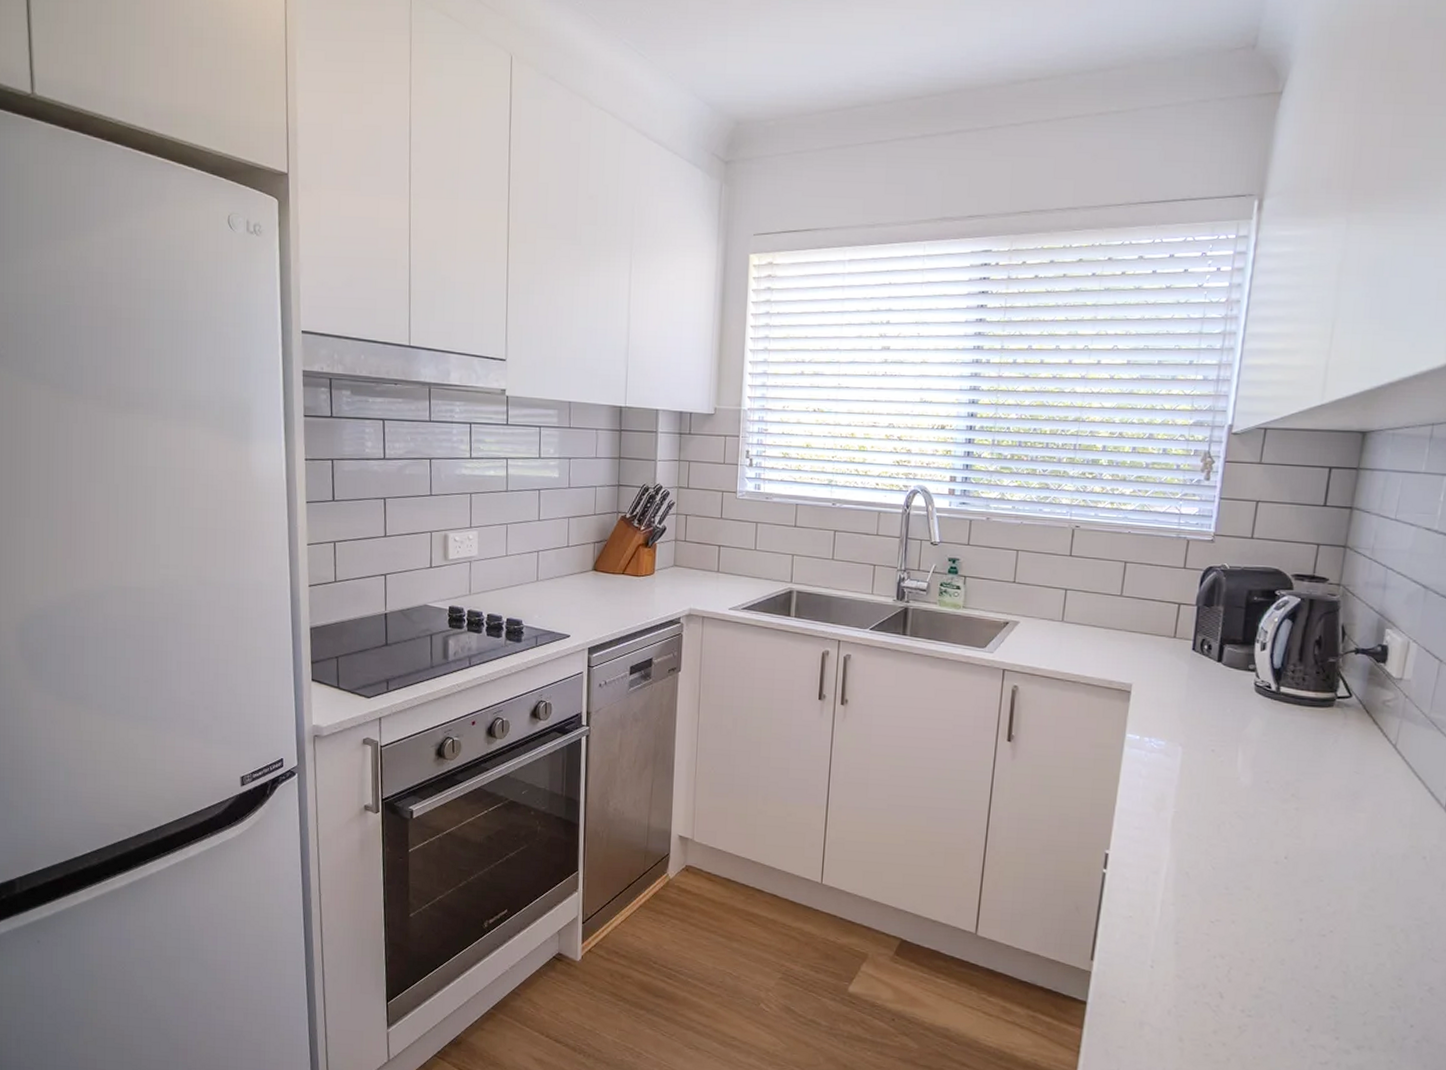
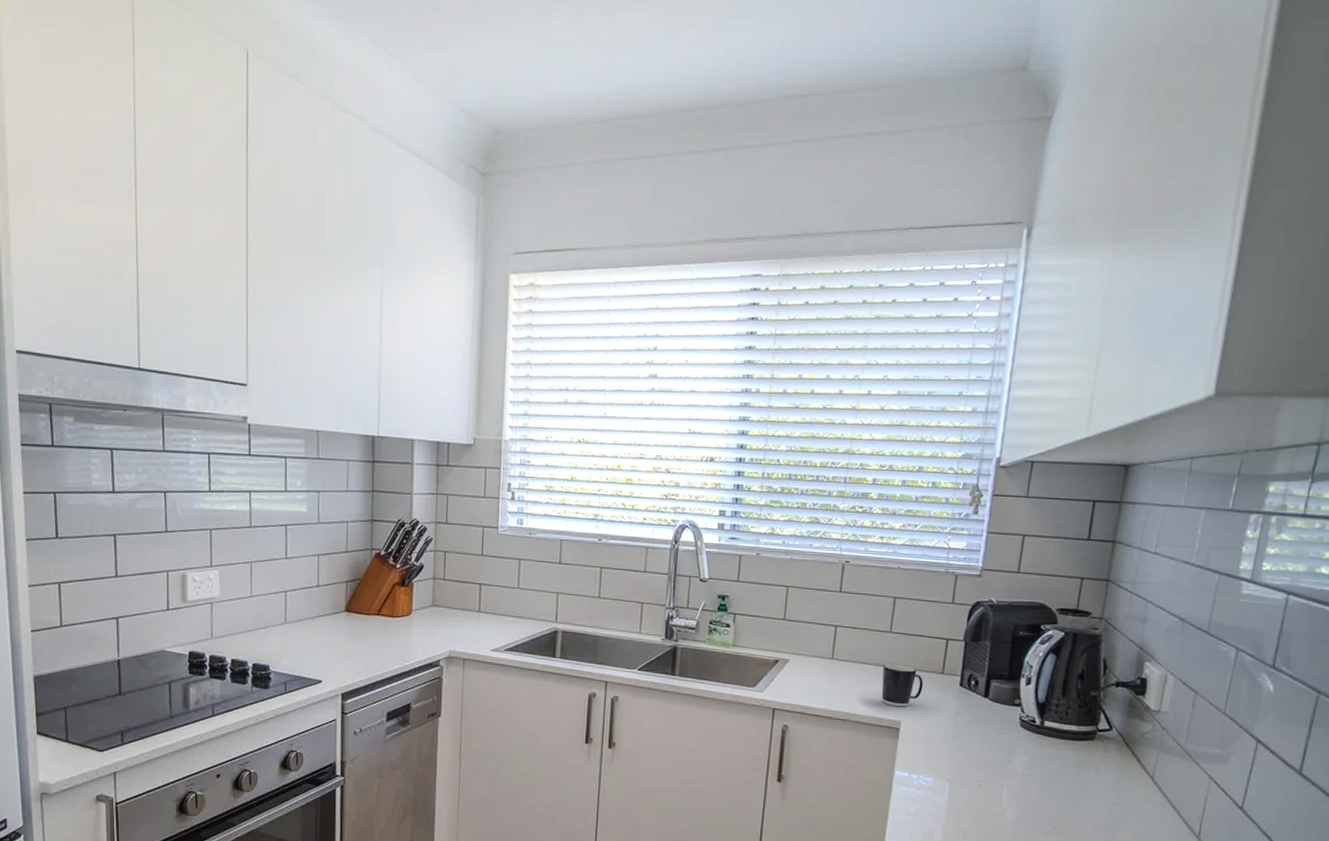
mug: none [1112,626,1155,670] -> present [881,663,923,707]

